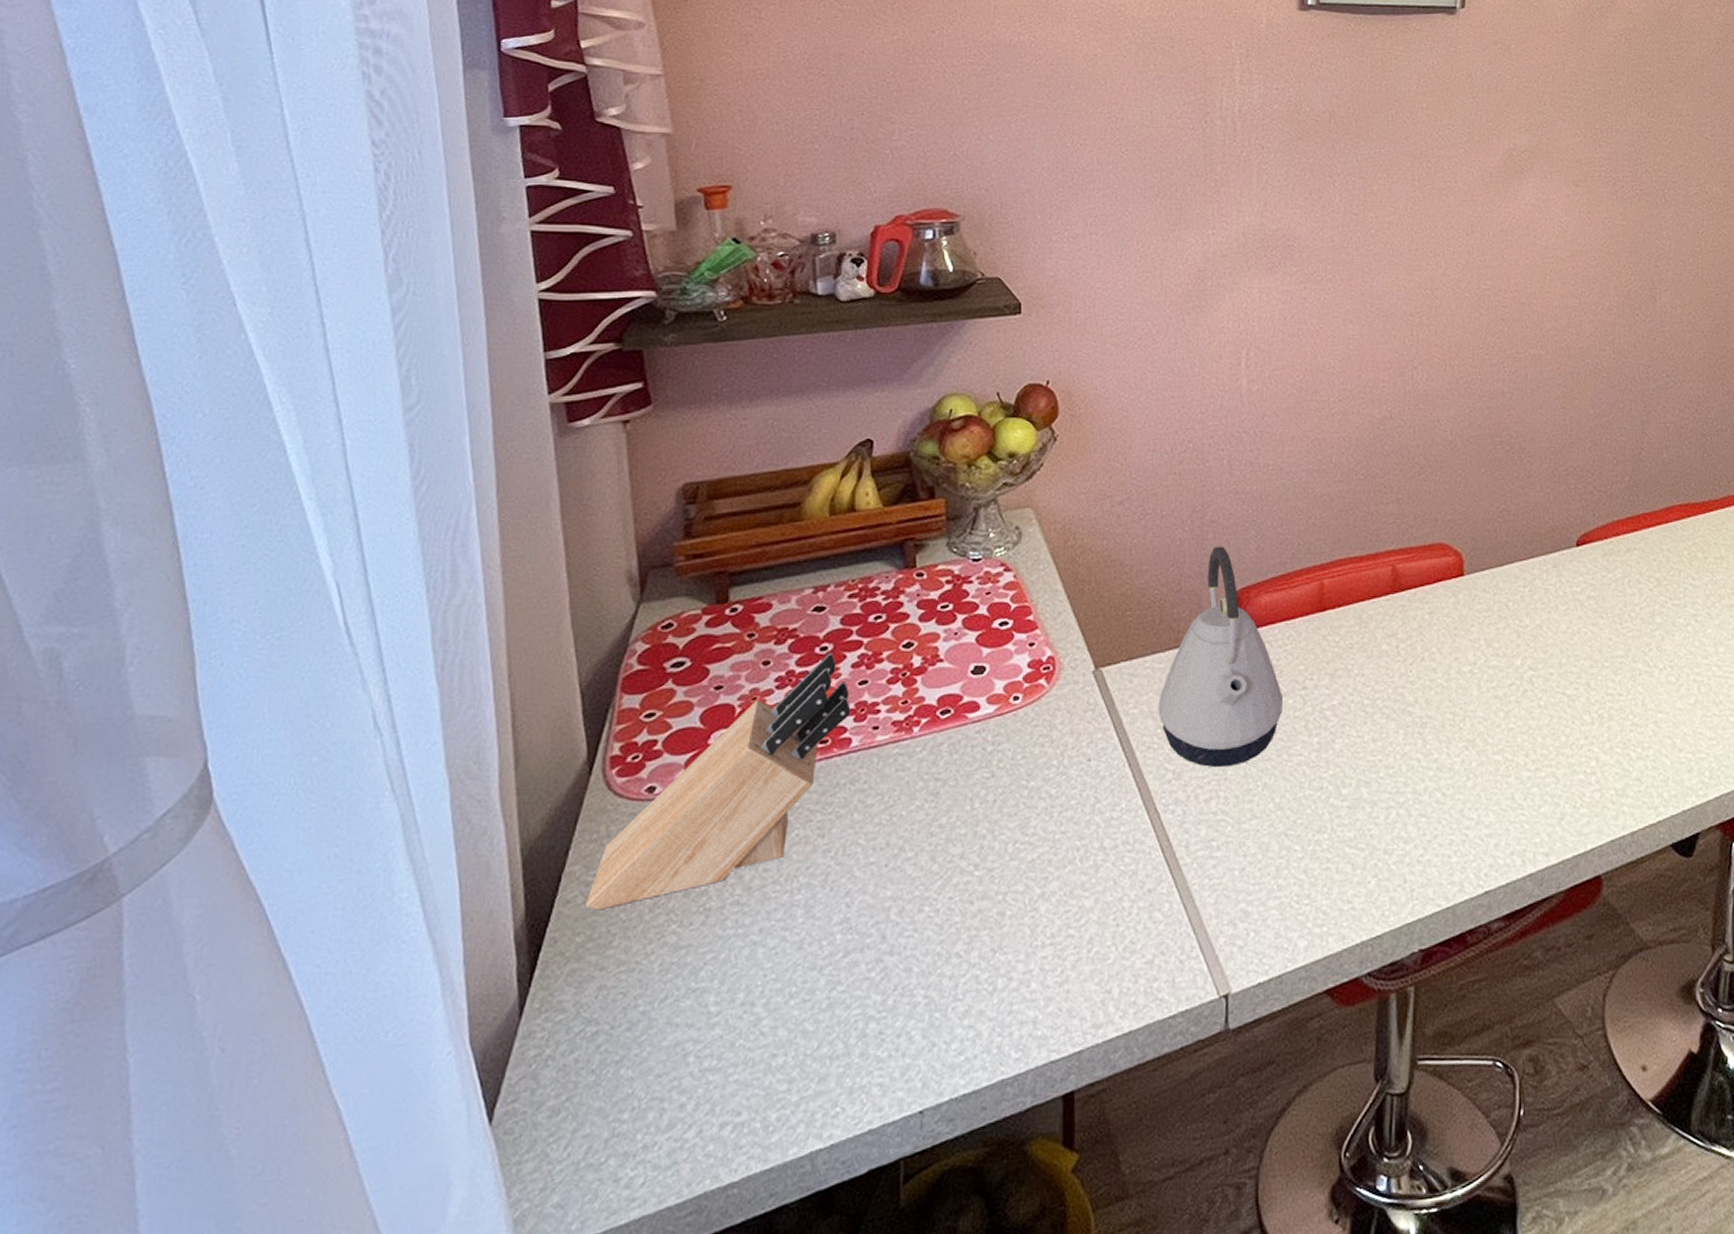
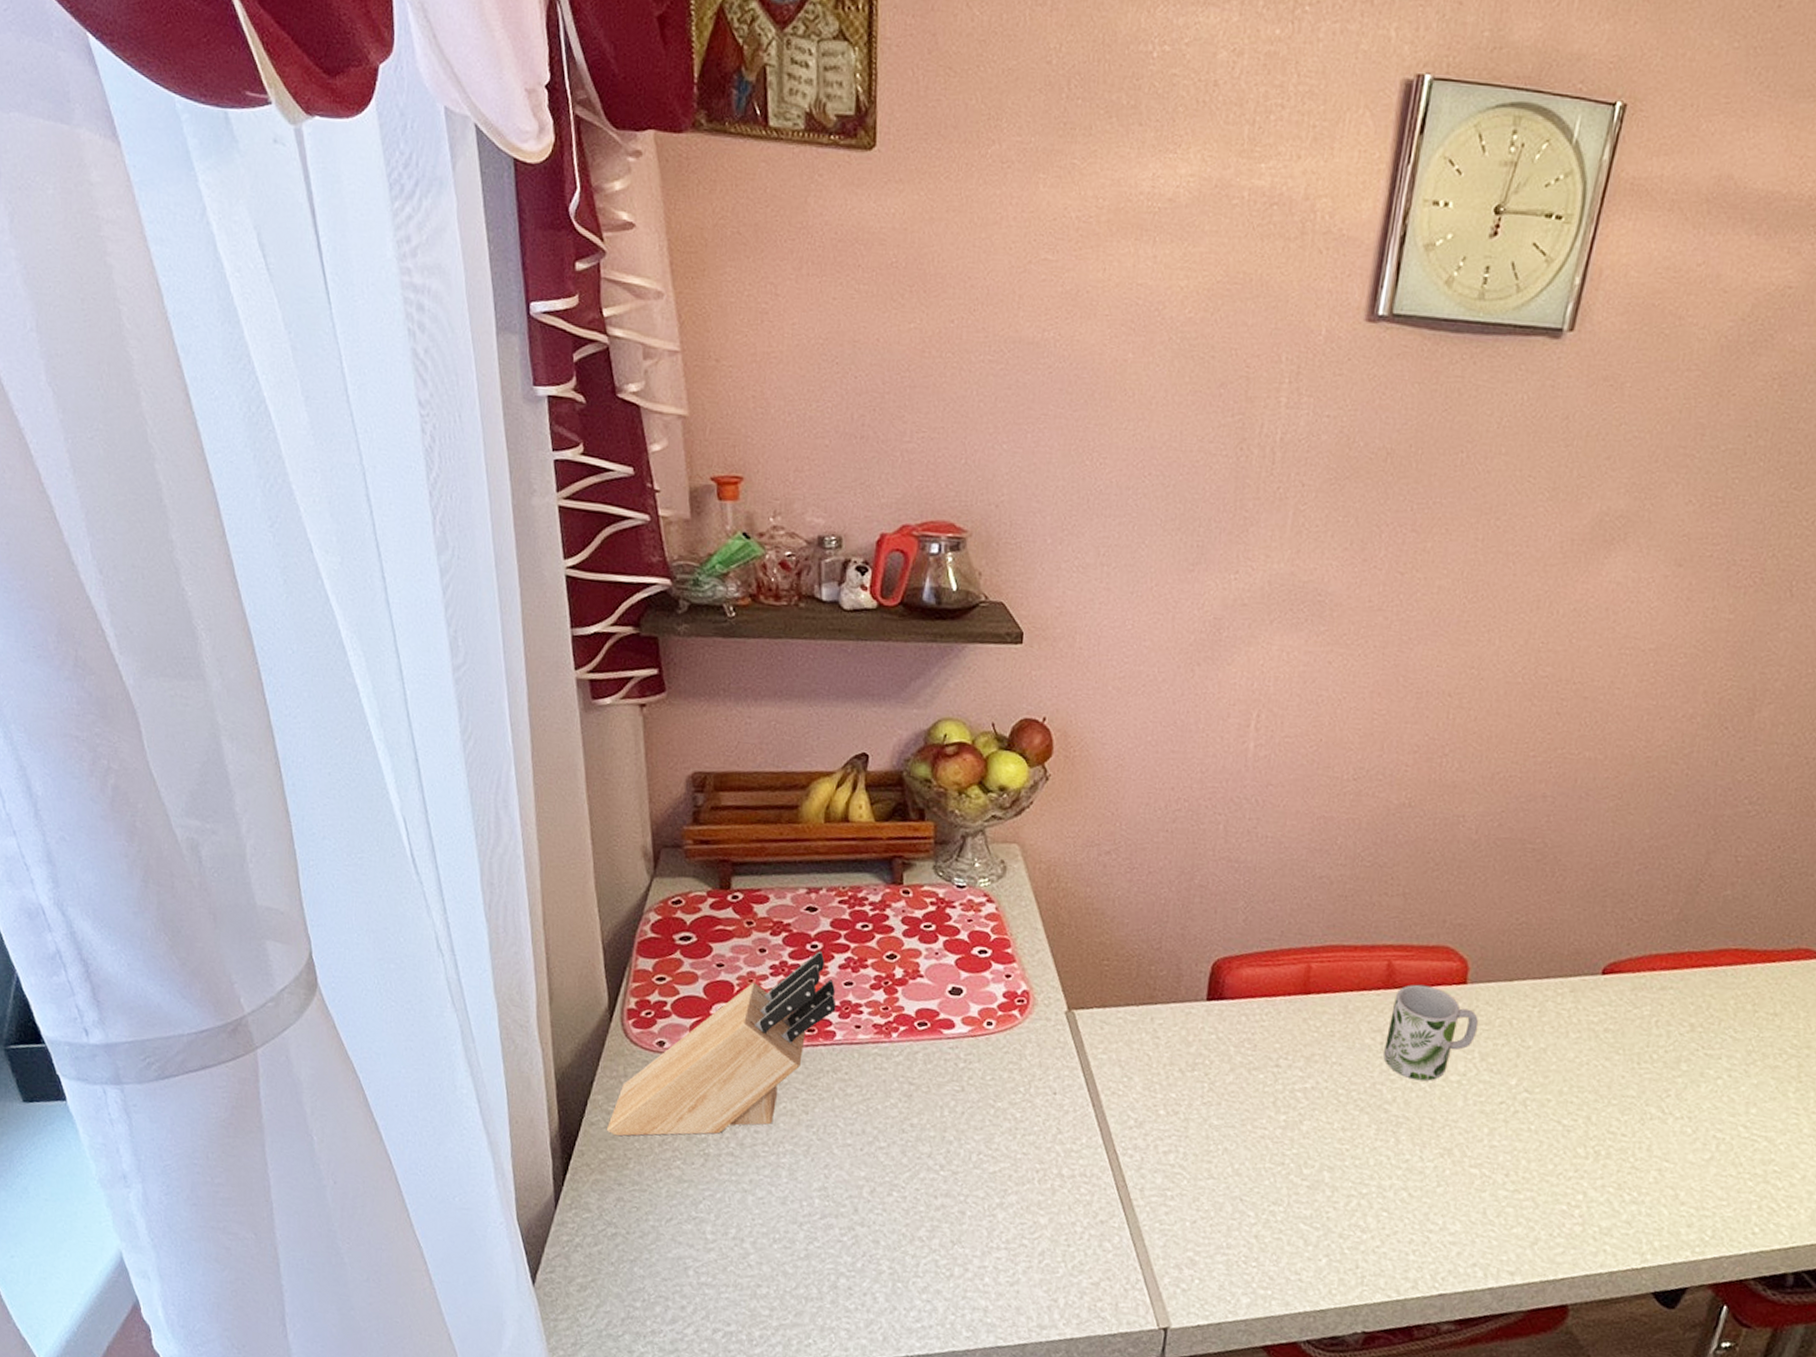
kettle: present [1158,546,1282,768] -> none [1126,911,1254,1126]
mug: none [1401,583,1479,678] -> present [1383,984,1478,1082]

